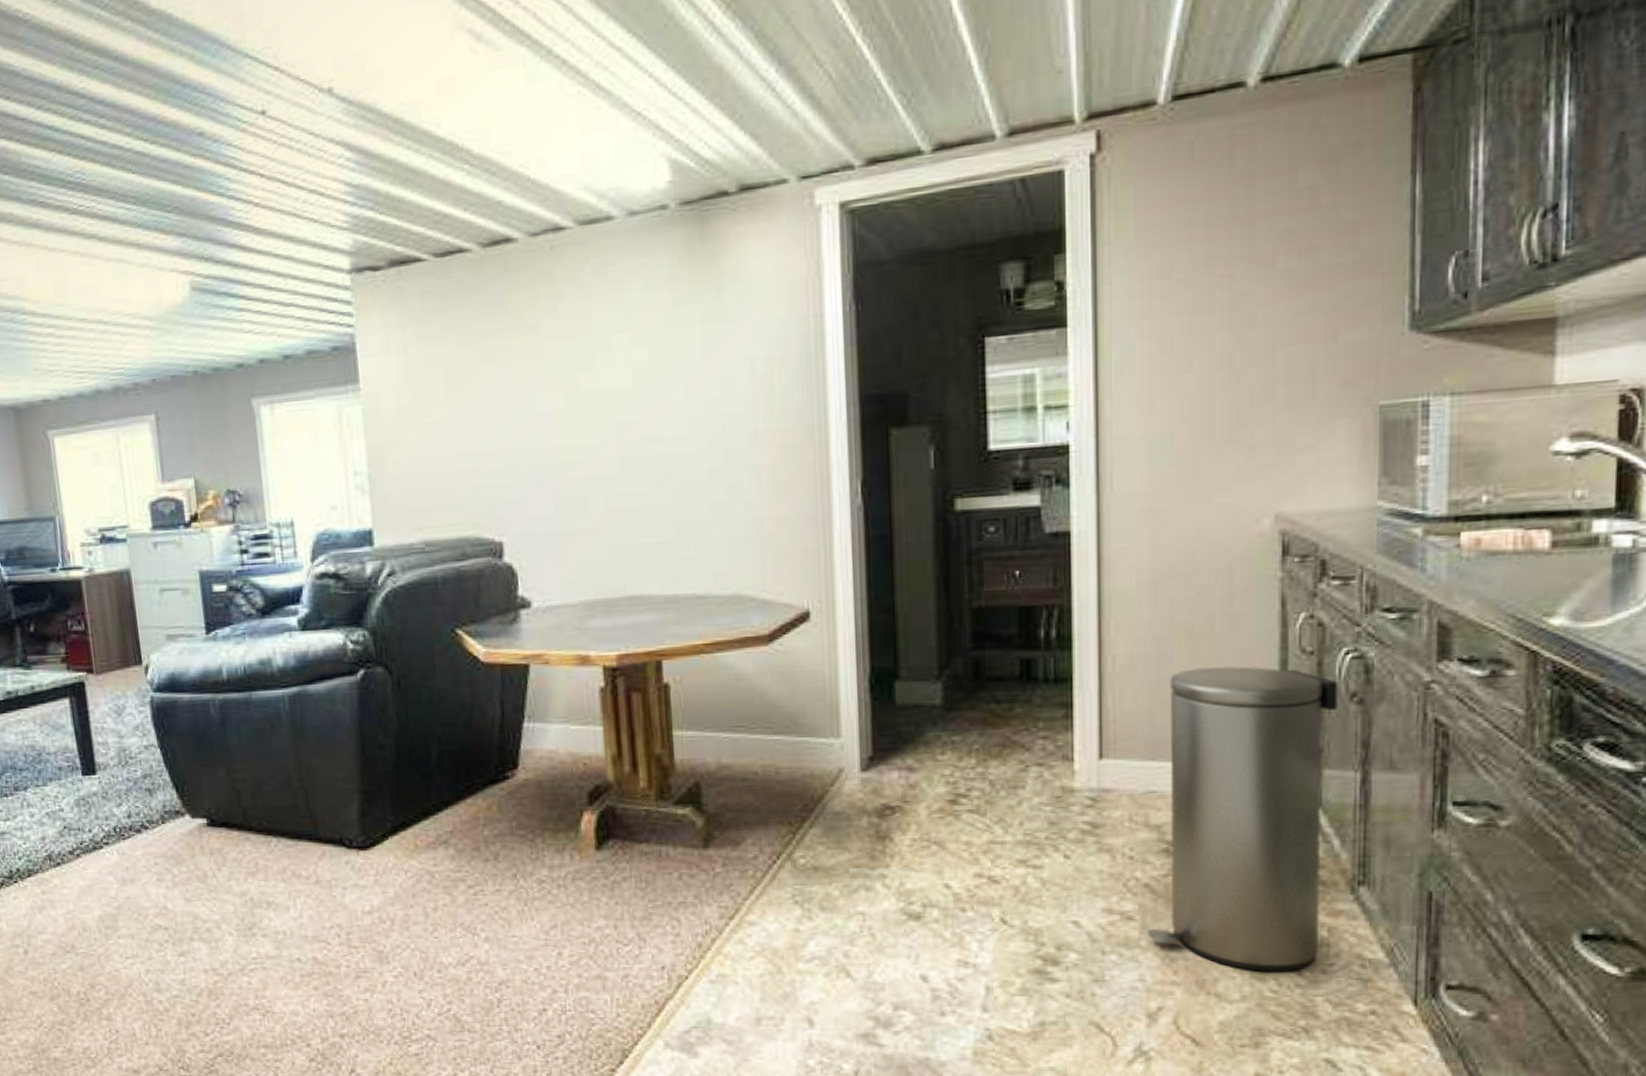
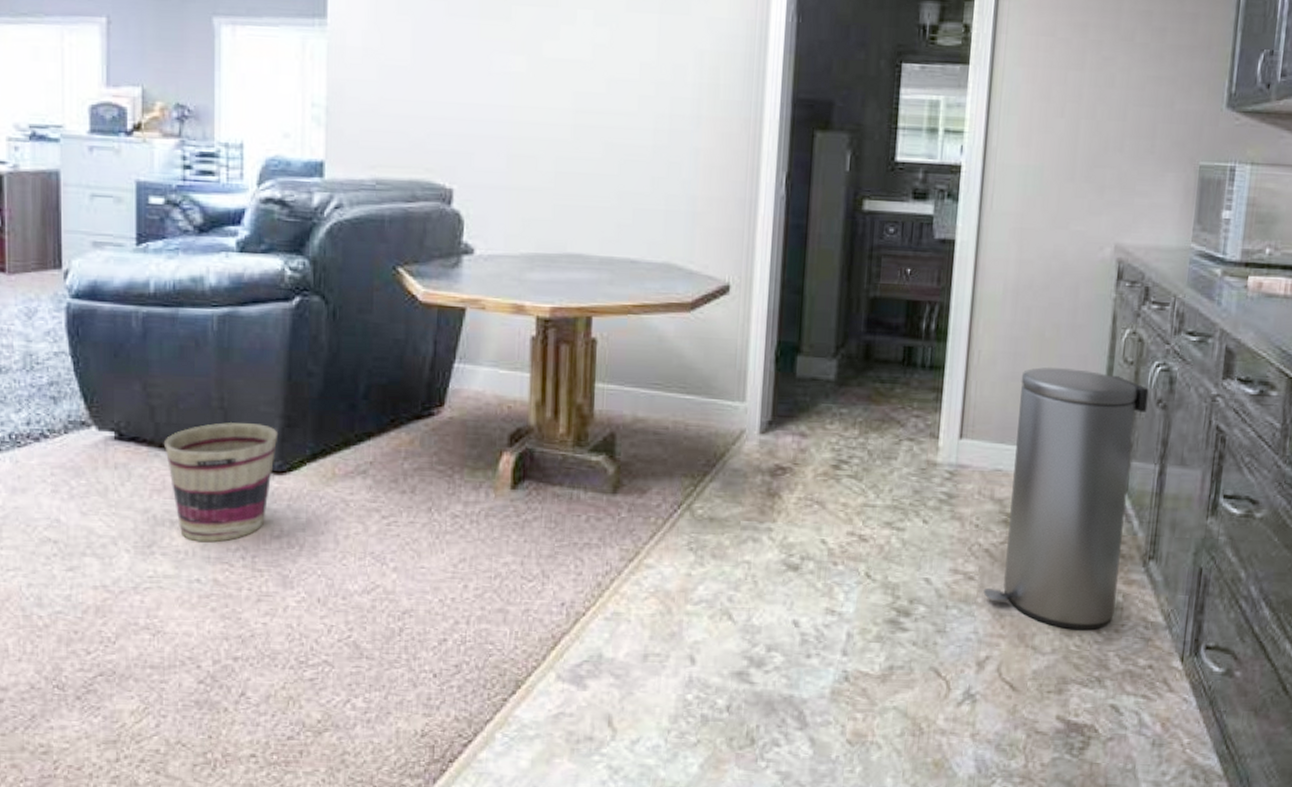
basket: none [253,800,359,921] -> present [165,422,279,542]

